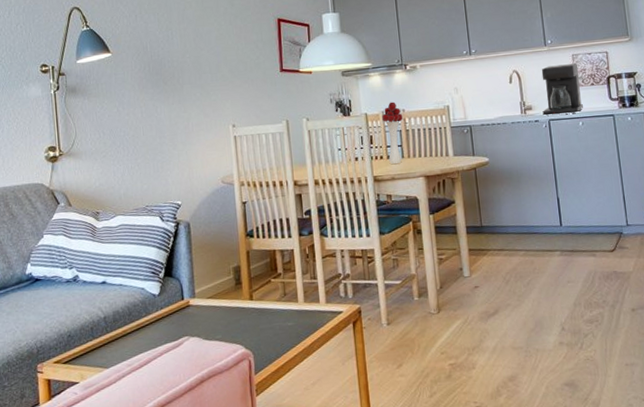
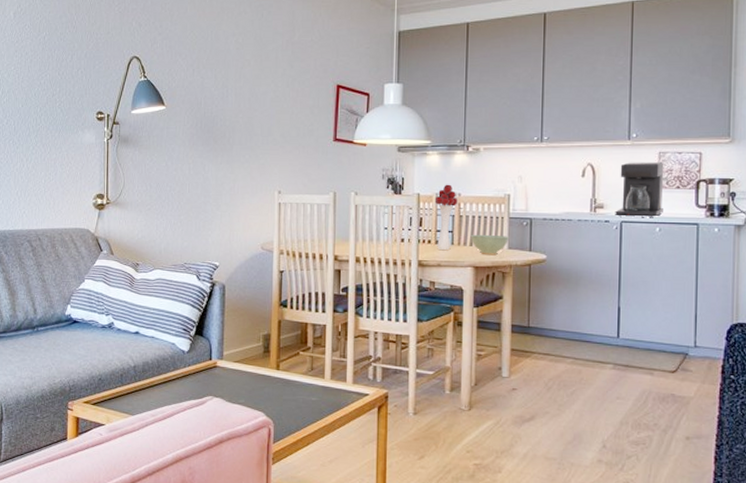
bowl: none [418,144,454,165] -> present [470,234,510,256]

